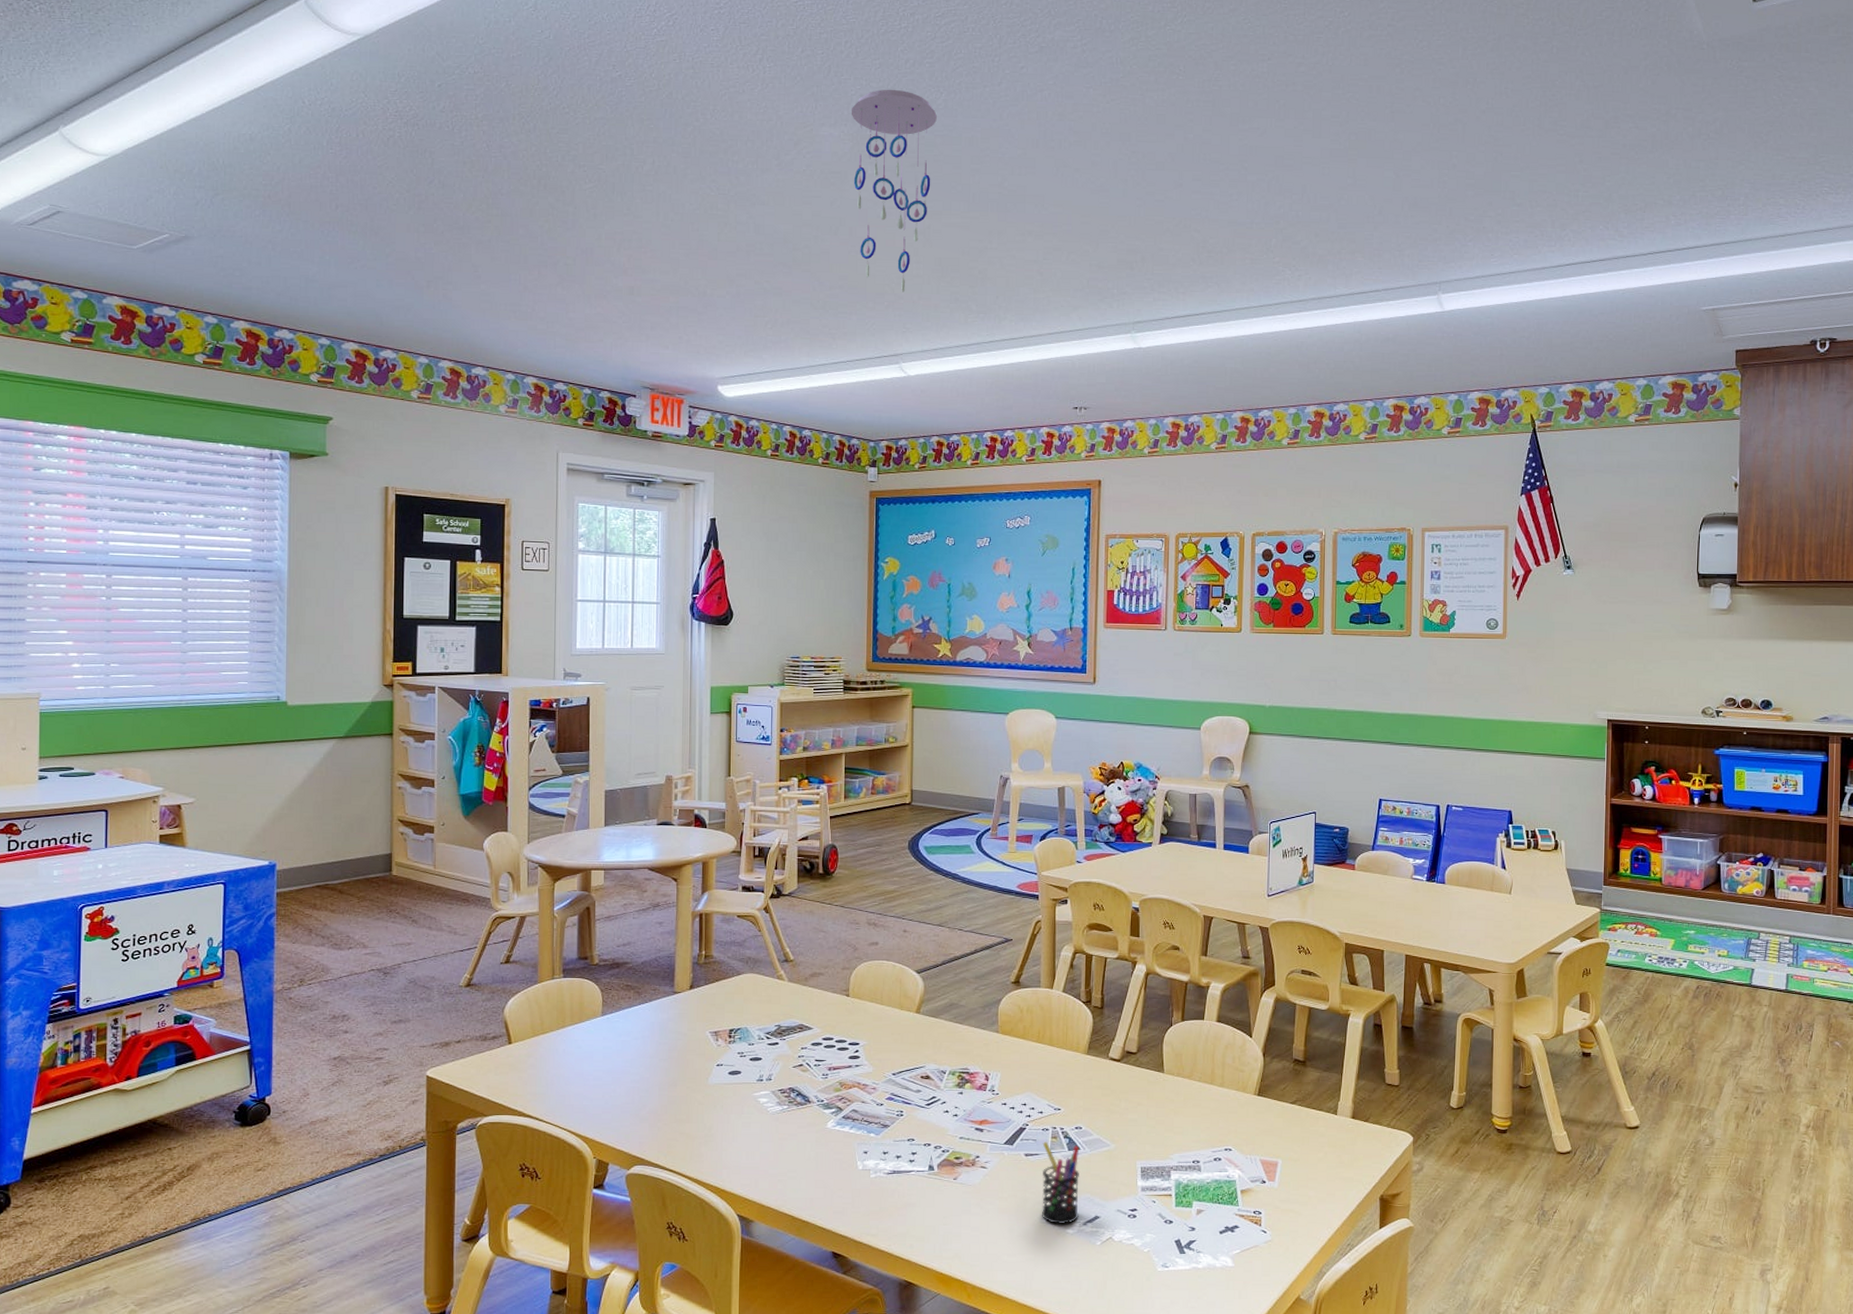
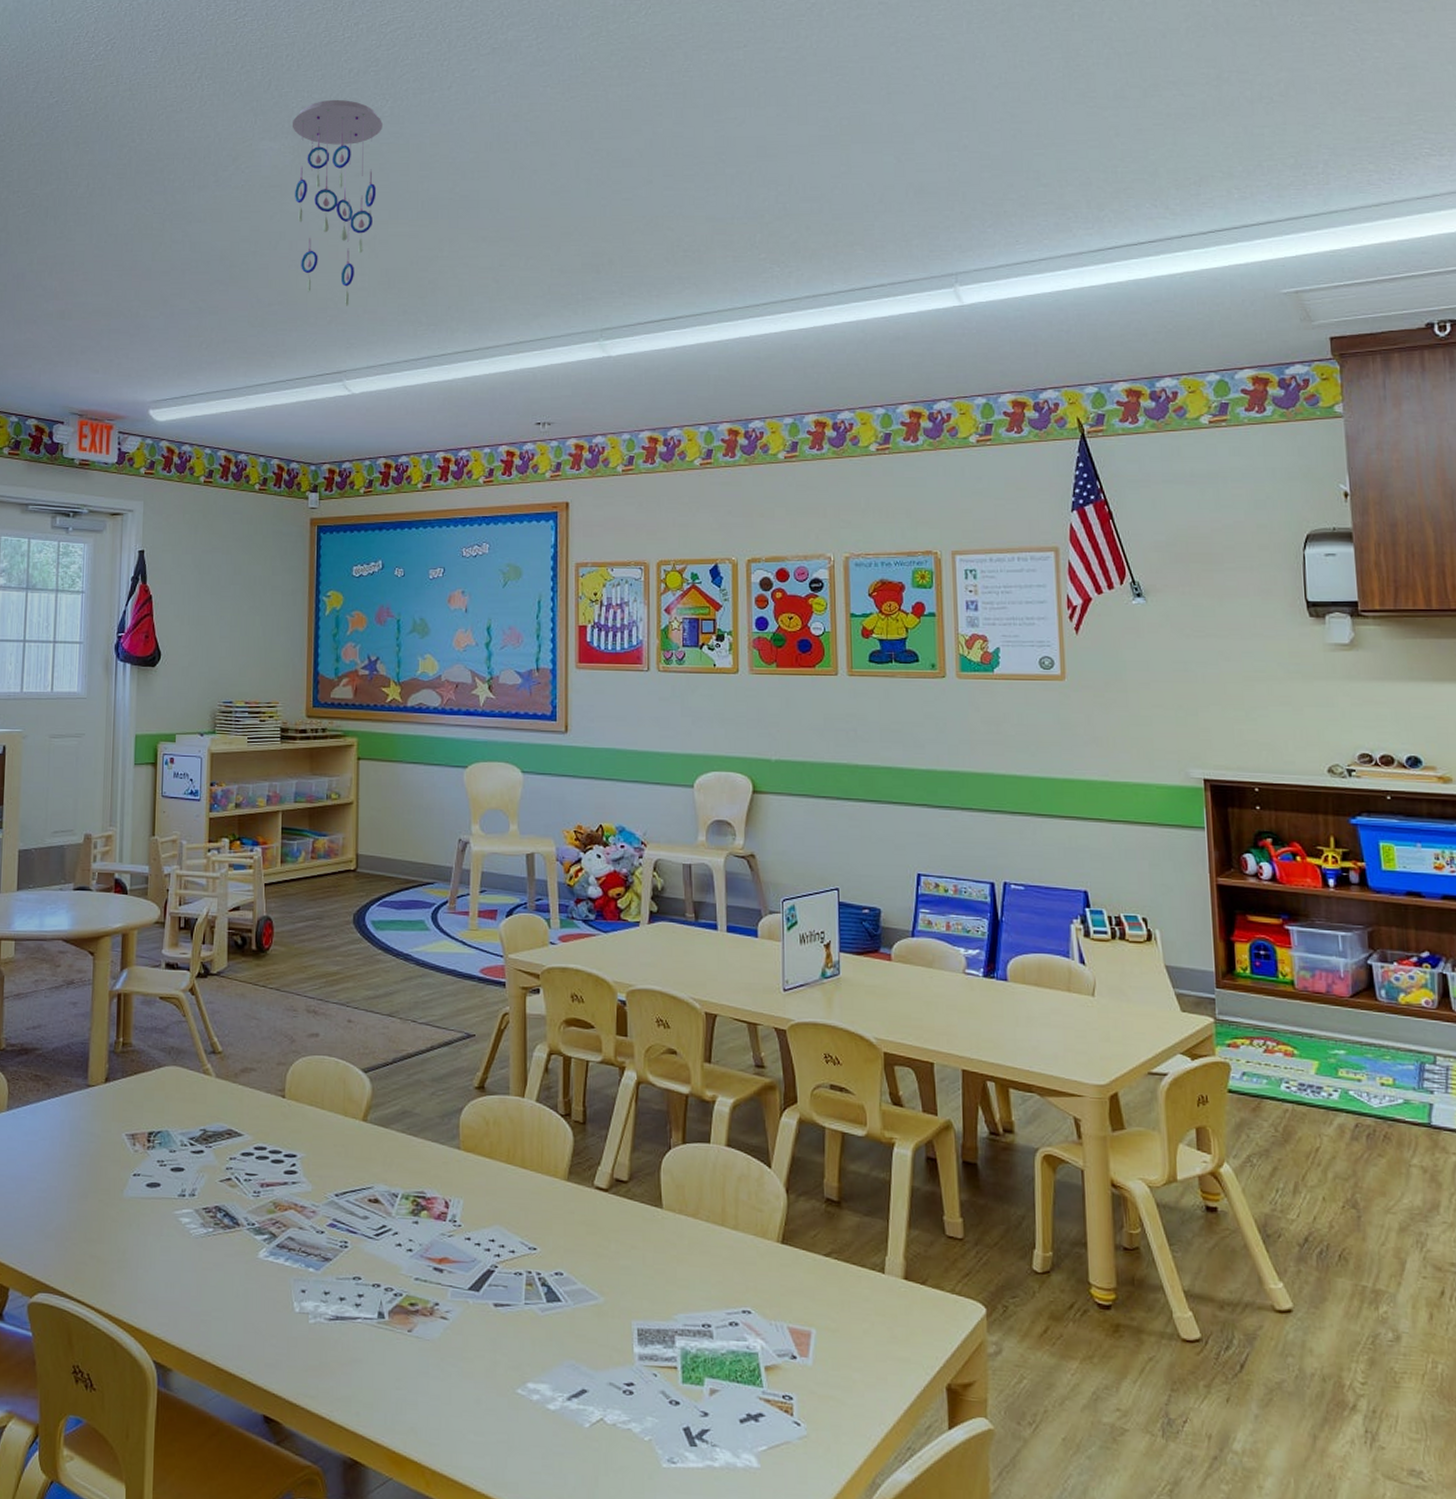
pen holder: present [1042,1142,1081,1225] -> none [515,1289,562,1399]

